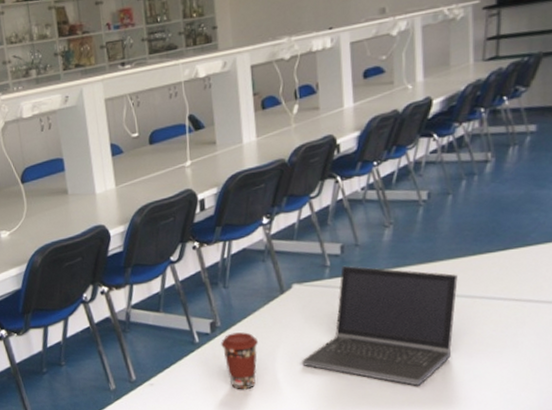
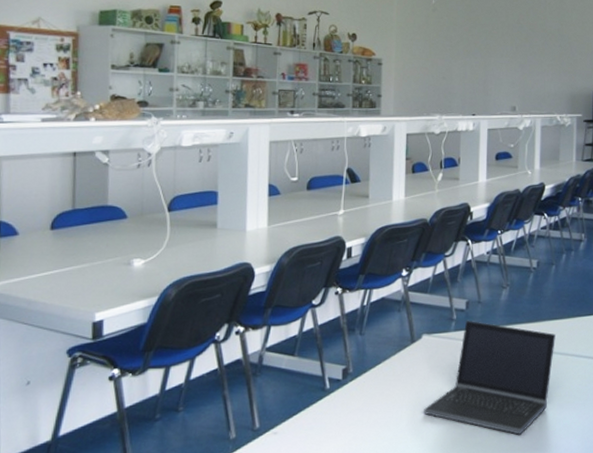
coffee cup: present [221,332,258,389] -> none [351,380,386,438]

